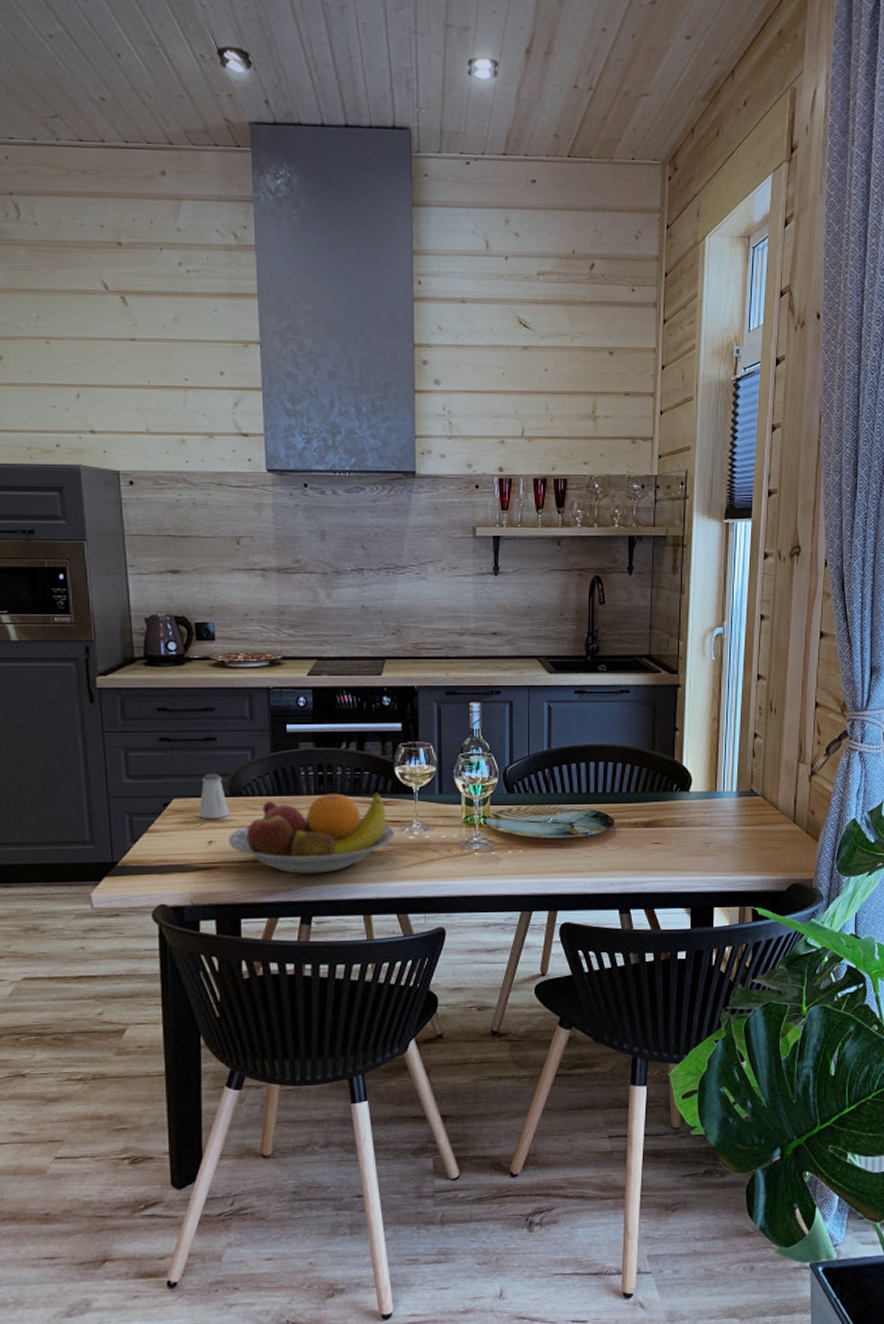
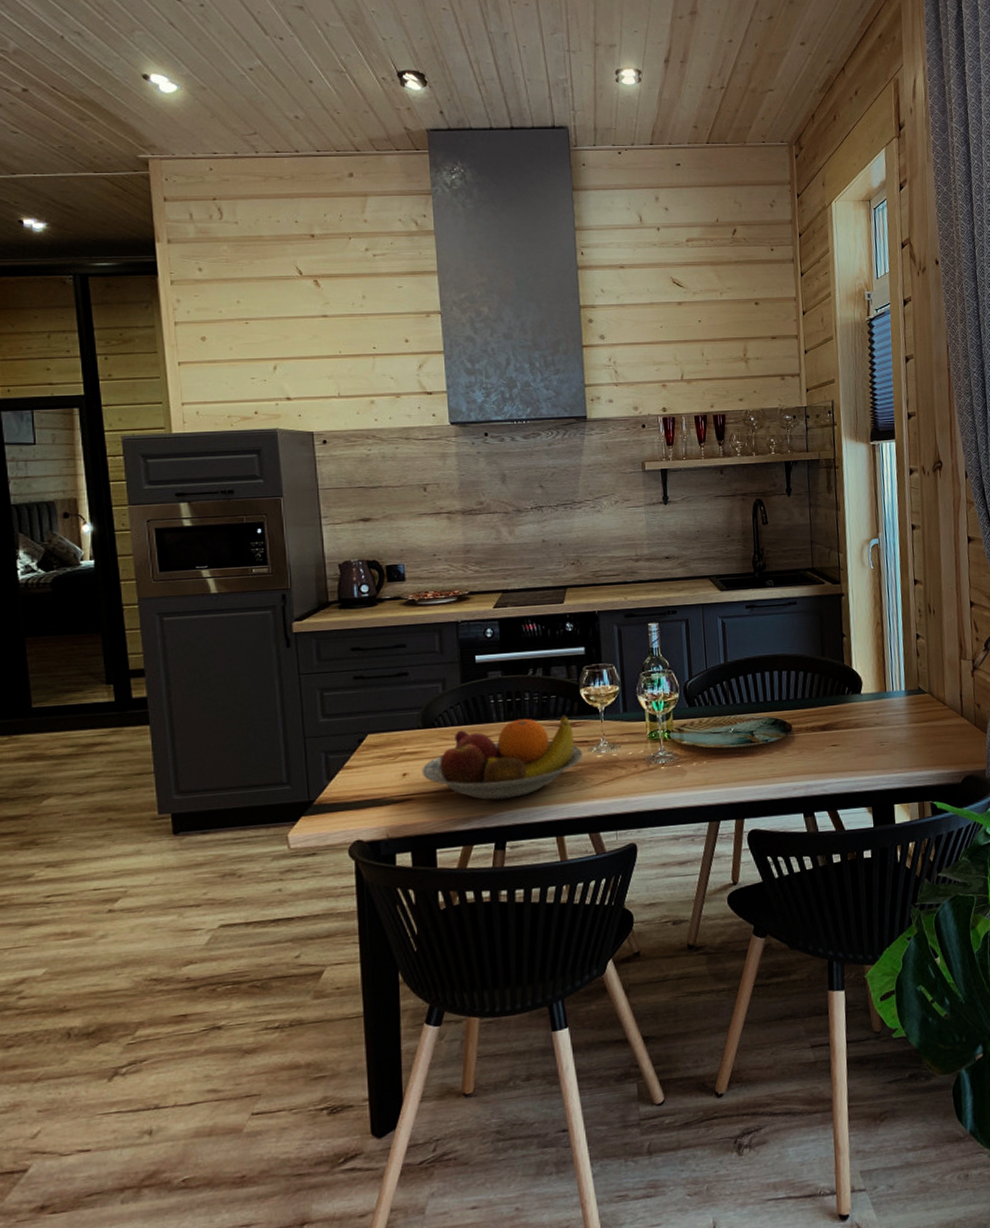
saltshaker: present [198,774,229,818] -> none [392,707,422,752]

